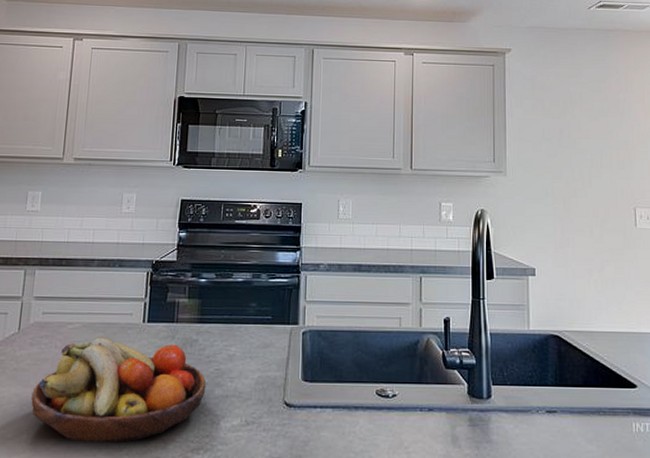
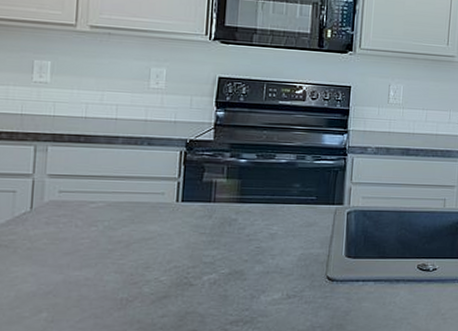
fruit bowl: present [31,337,206,444] -> none [50,216,246,319]

